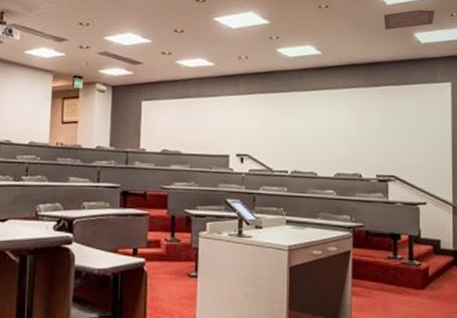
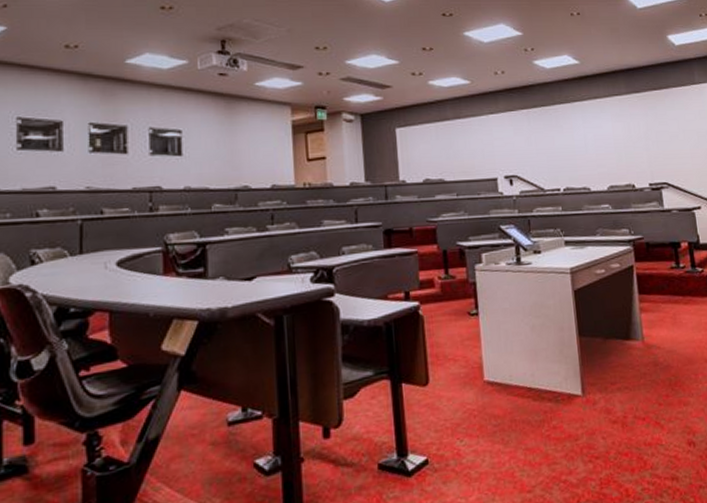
ceiling vent: present [383,8,435,31] -> none [635,10,685,35]

